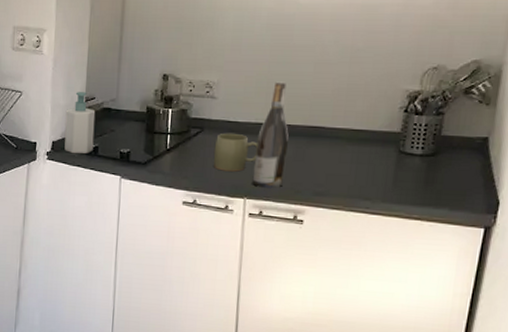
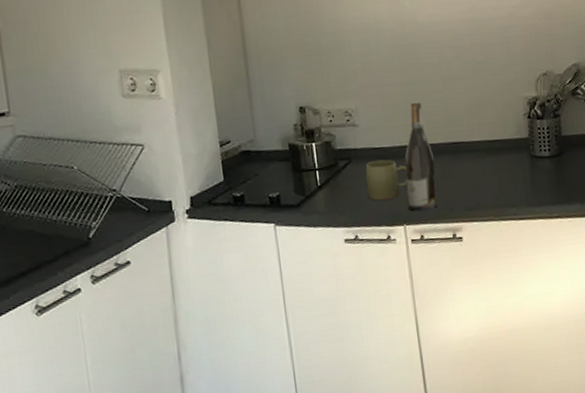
soap bottle: present [64,92,96,155] -> none [199,136,239,208]

